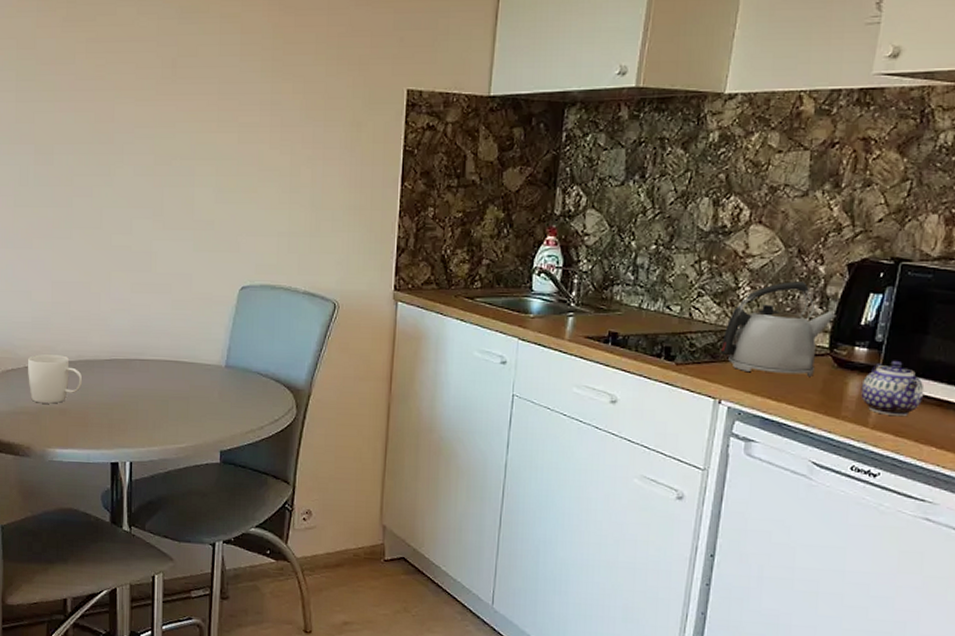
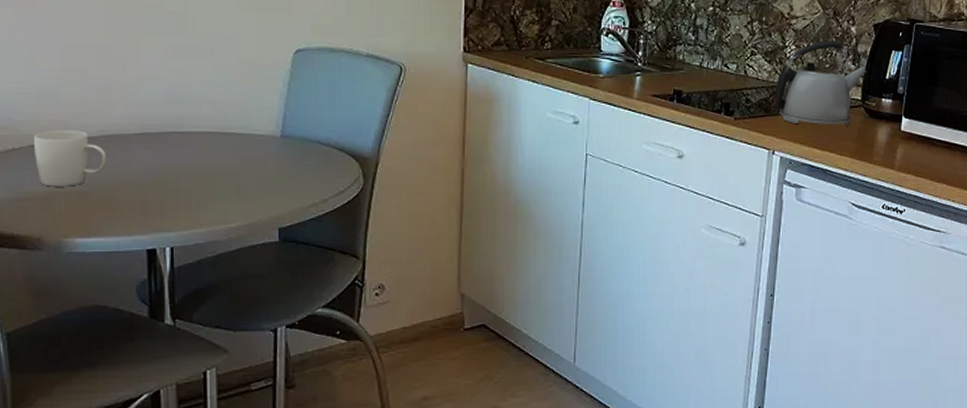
teapot: present [860,360,925,417] -> none [888,109,937,159]

